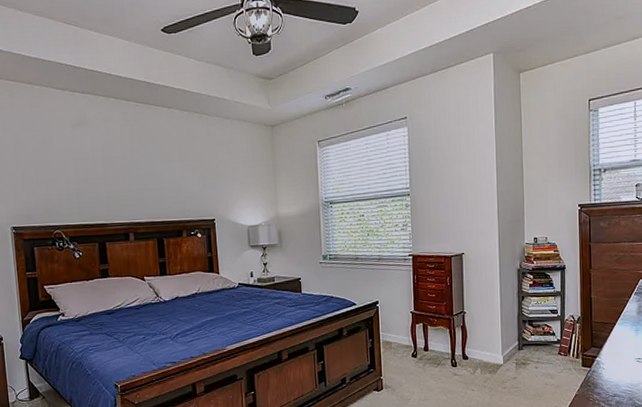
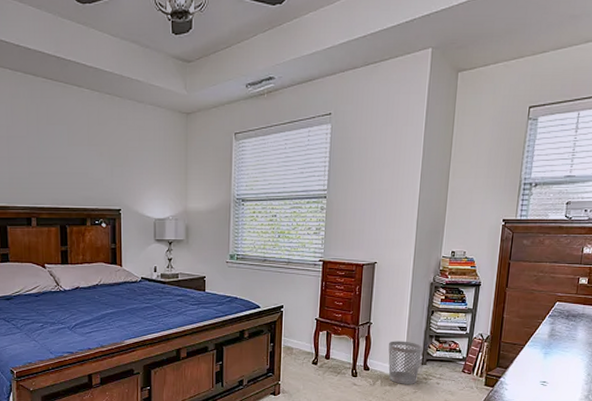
wastebasket: none [483,327,517,371] -> present [388,341,422,384]

